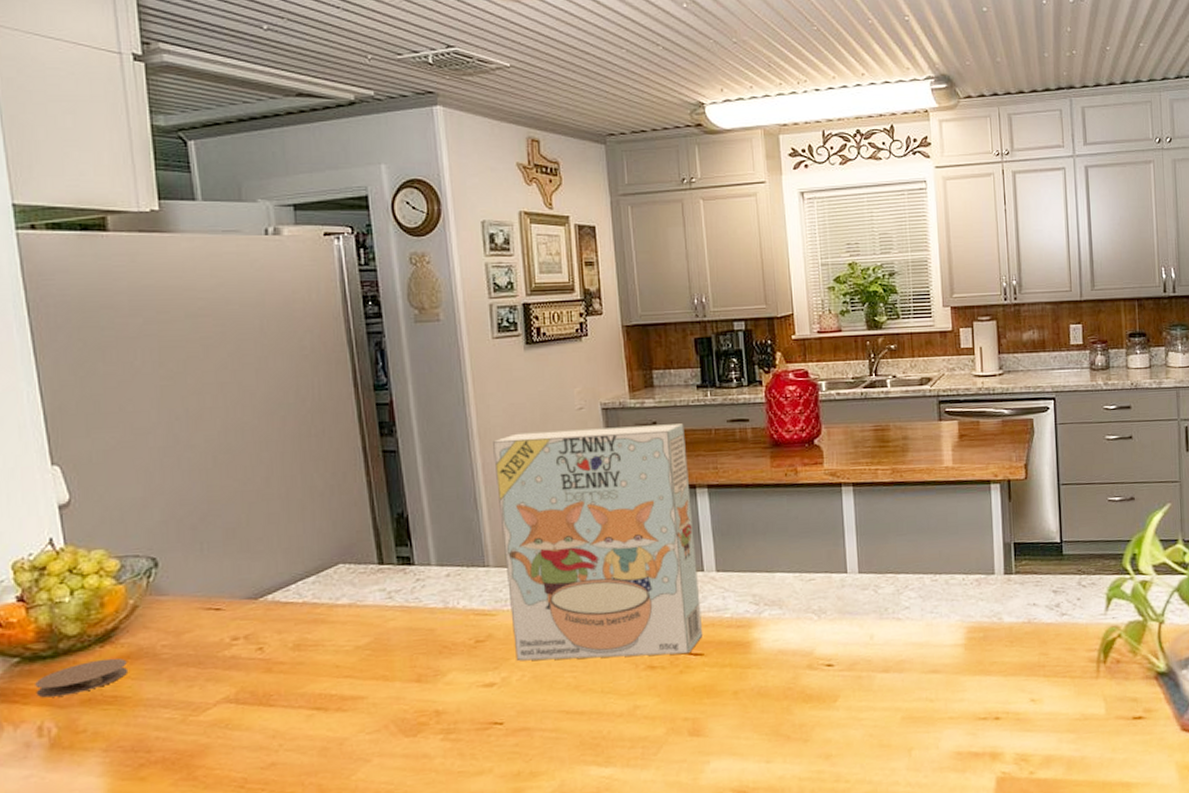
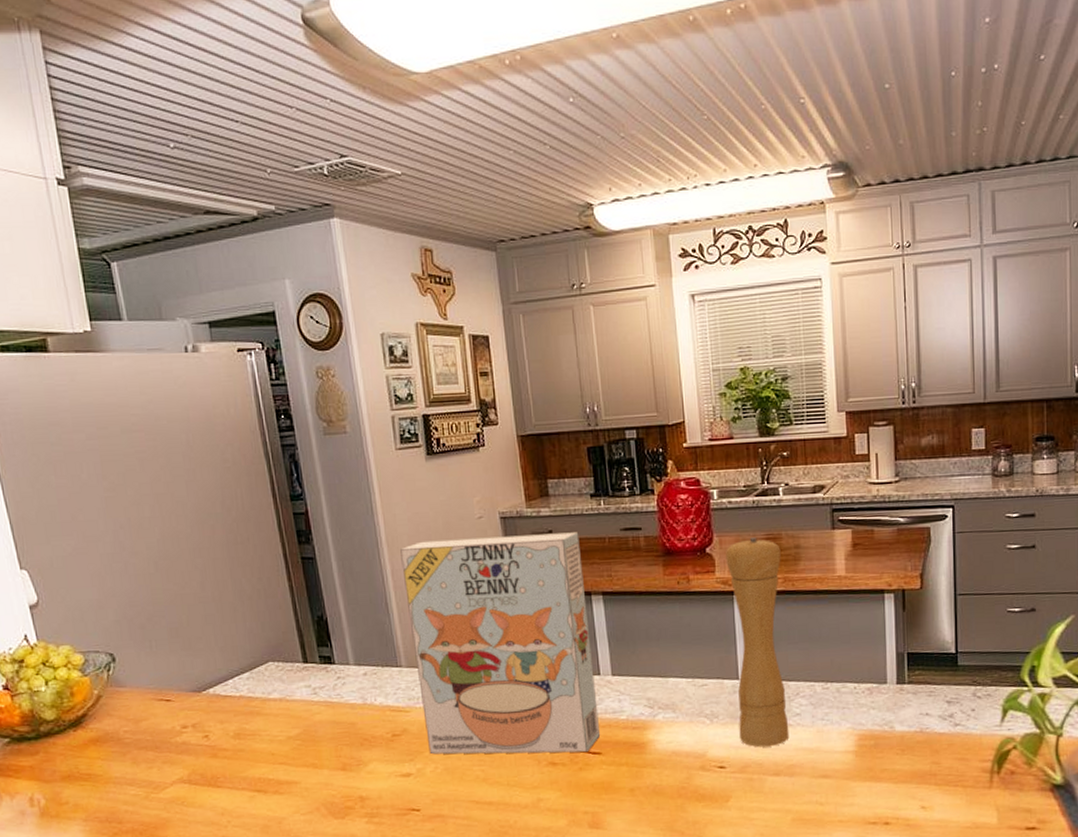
coaster: present [35,658,129,698] -> none [24,741,99,773]
pepper mill: none [834,429,899,644] -> present [726,537,790,748]

